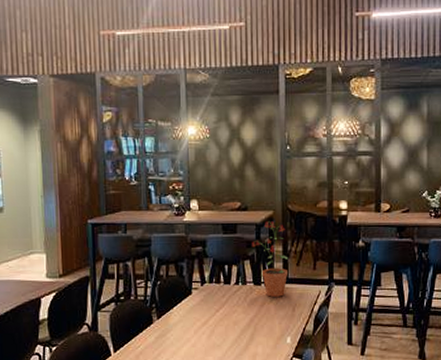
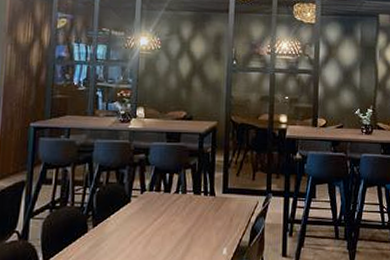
potted plant: present [252,221,289,297] -> none [194,131,229,207]

